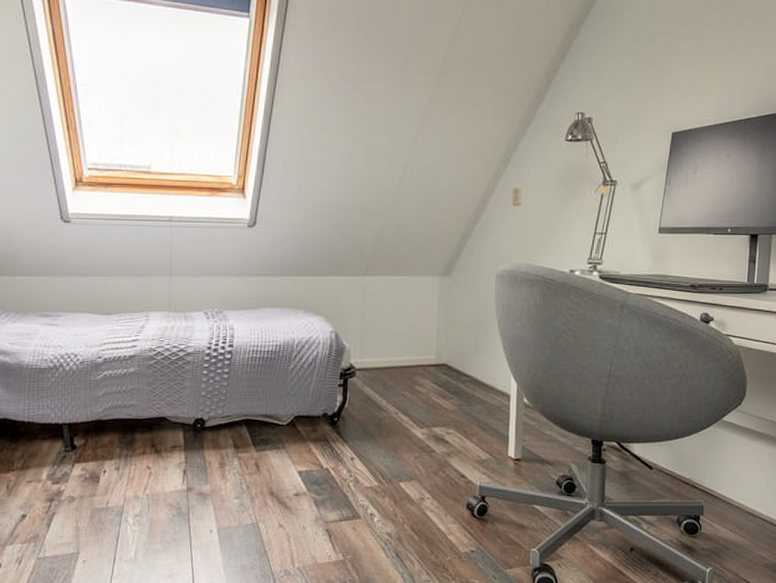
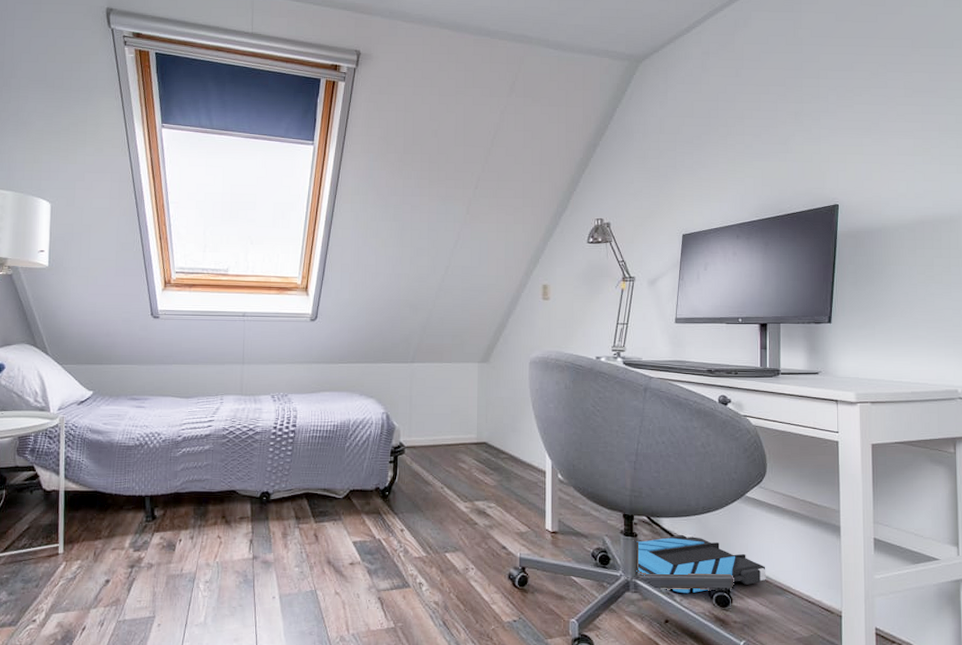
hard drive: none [603,460,738,521] -> present [636,534,766,594]

